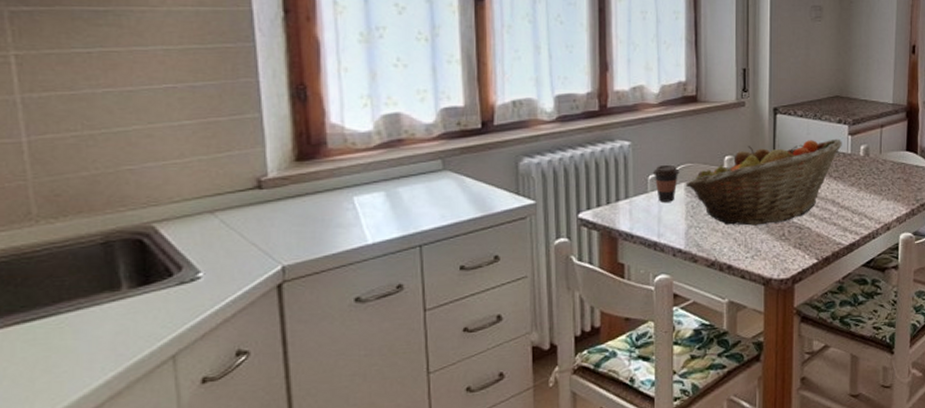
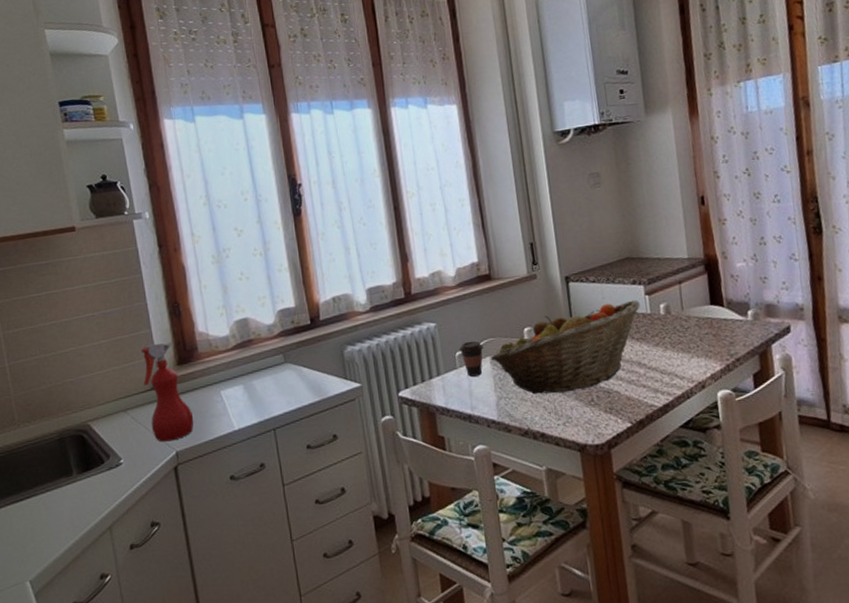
spray bottle: none [243,133,312,254] -> present [141,343,194,442]

